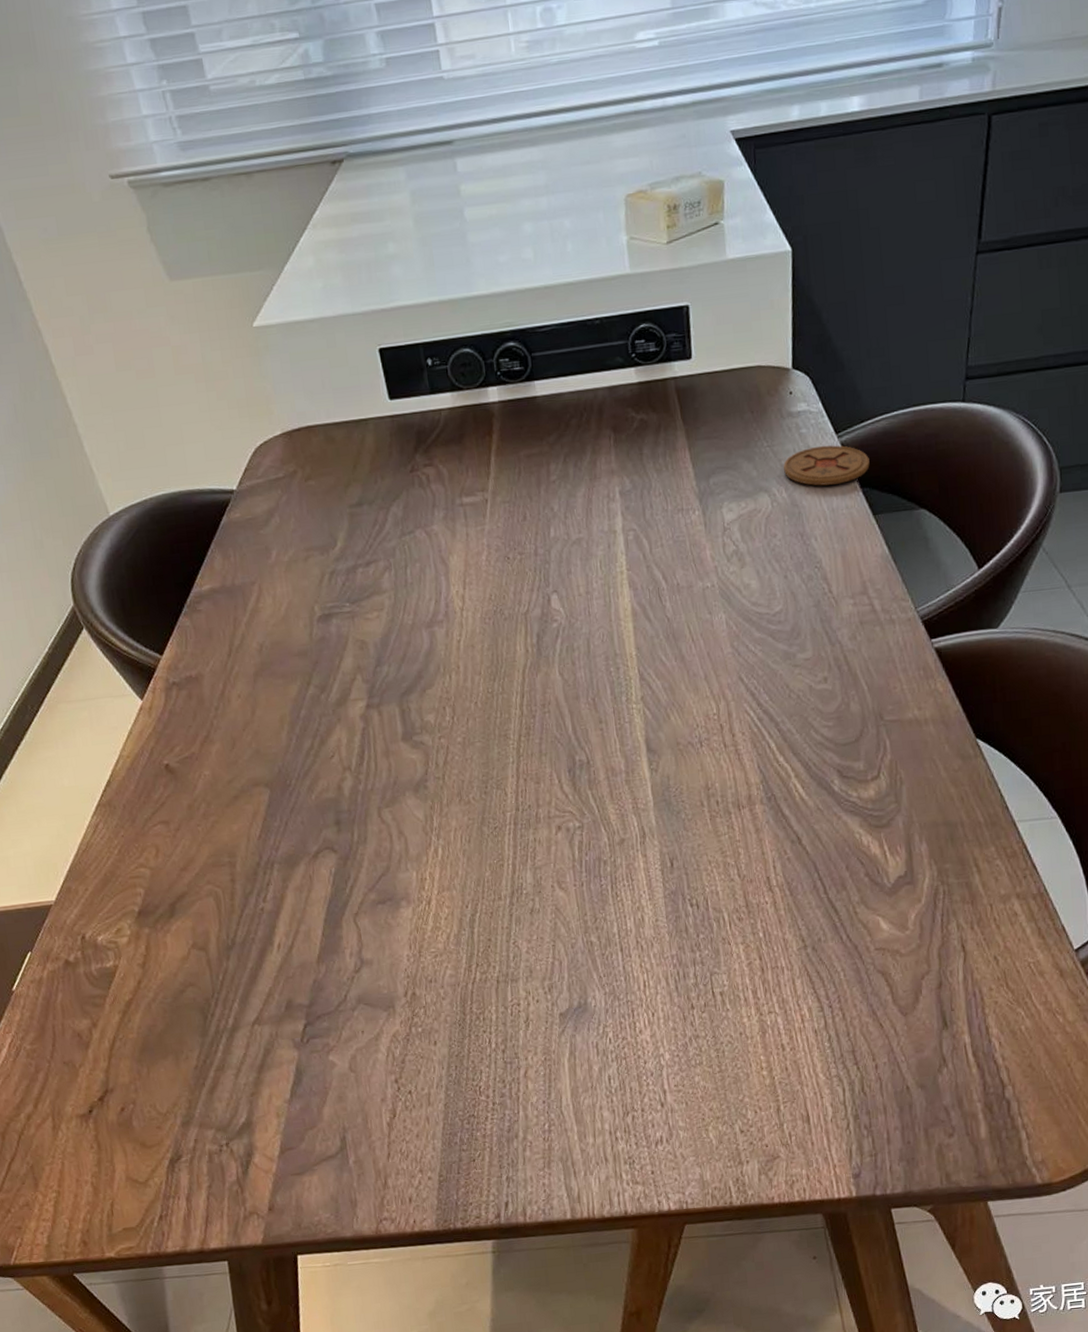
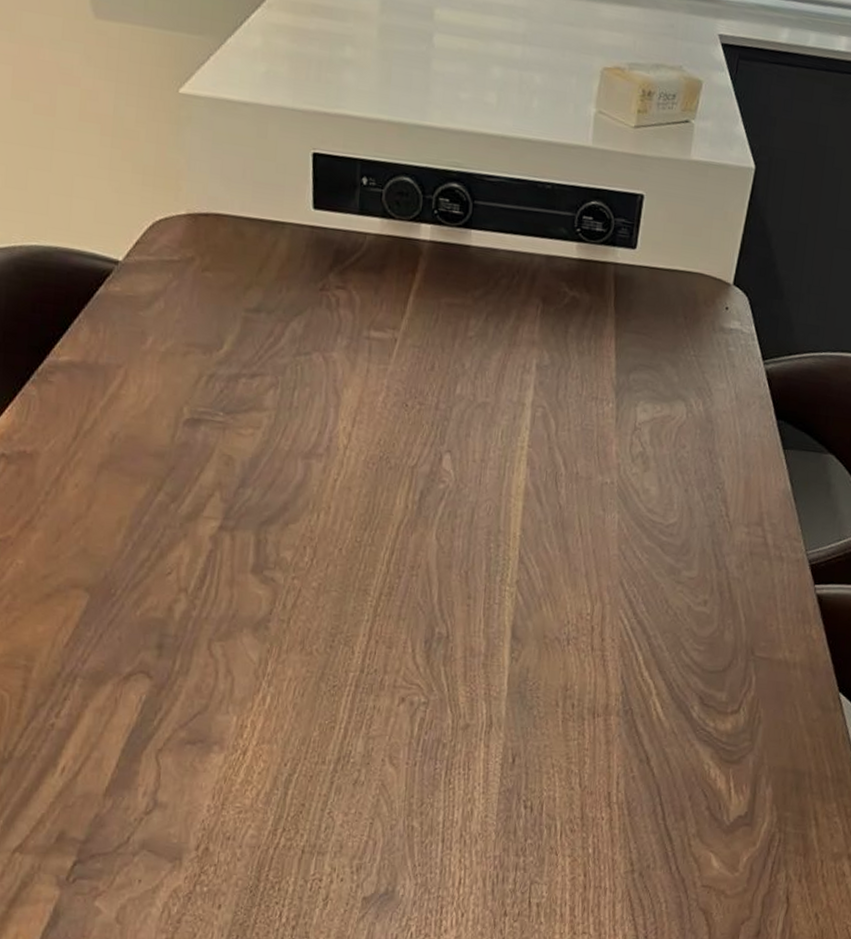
coaster: present [783,445,870,486] -> none [705,367,790,411]

